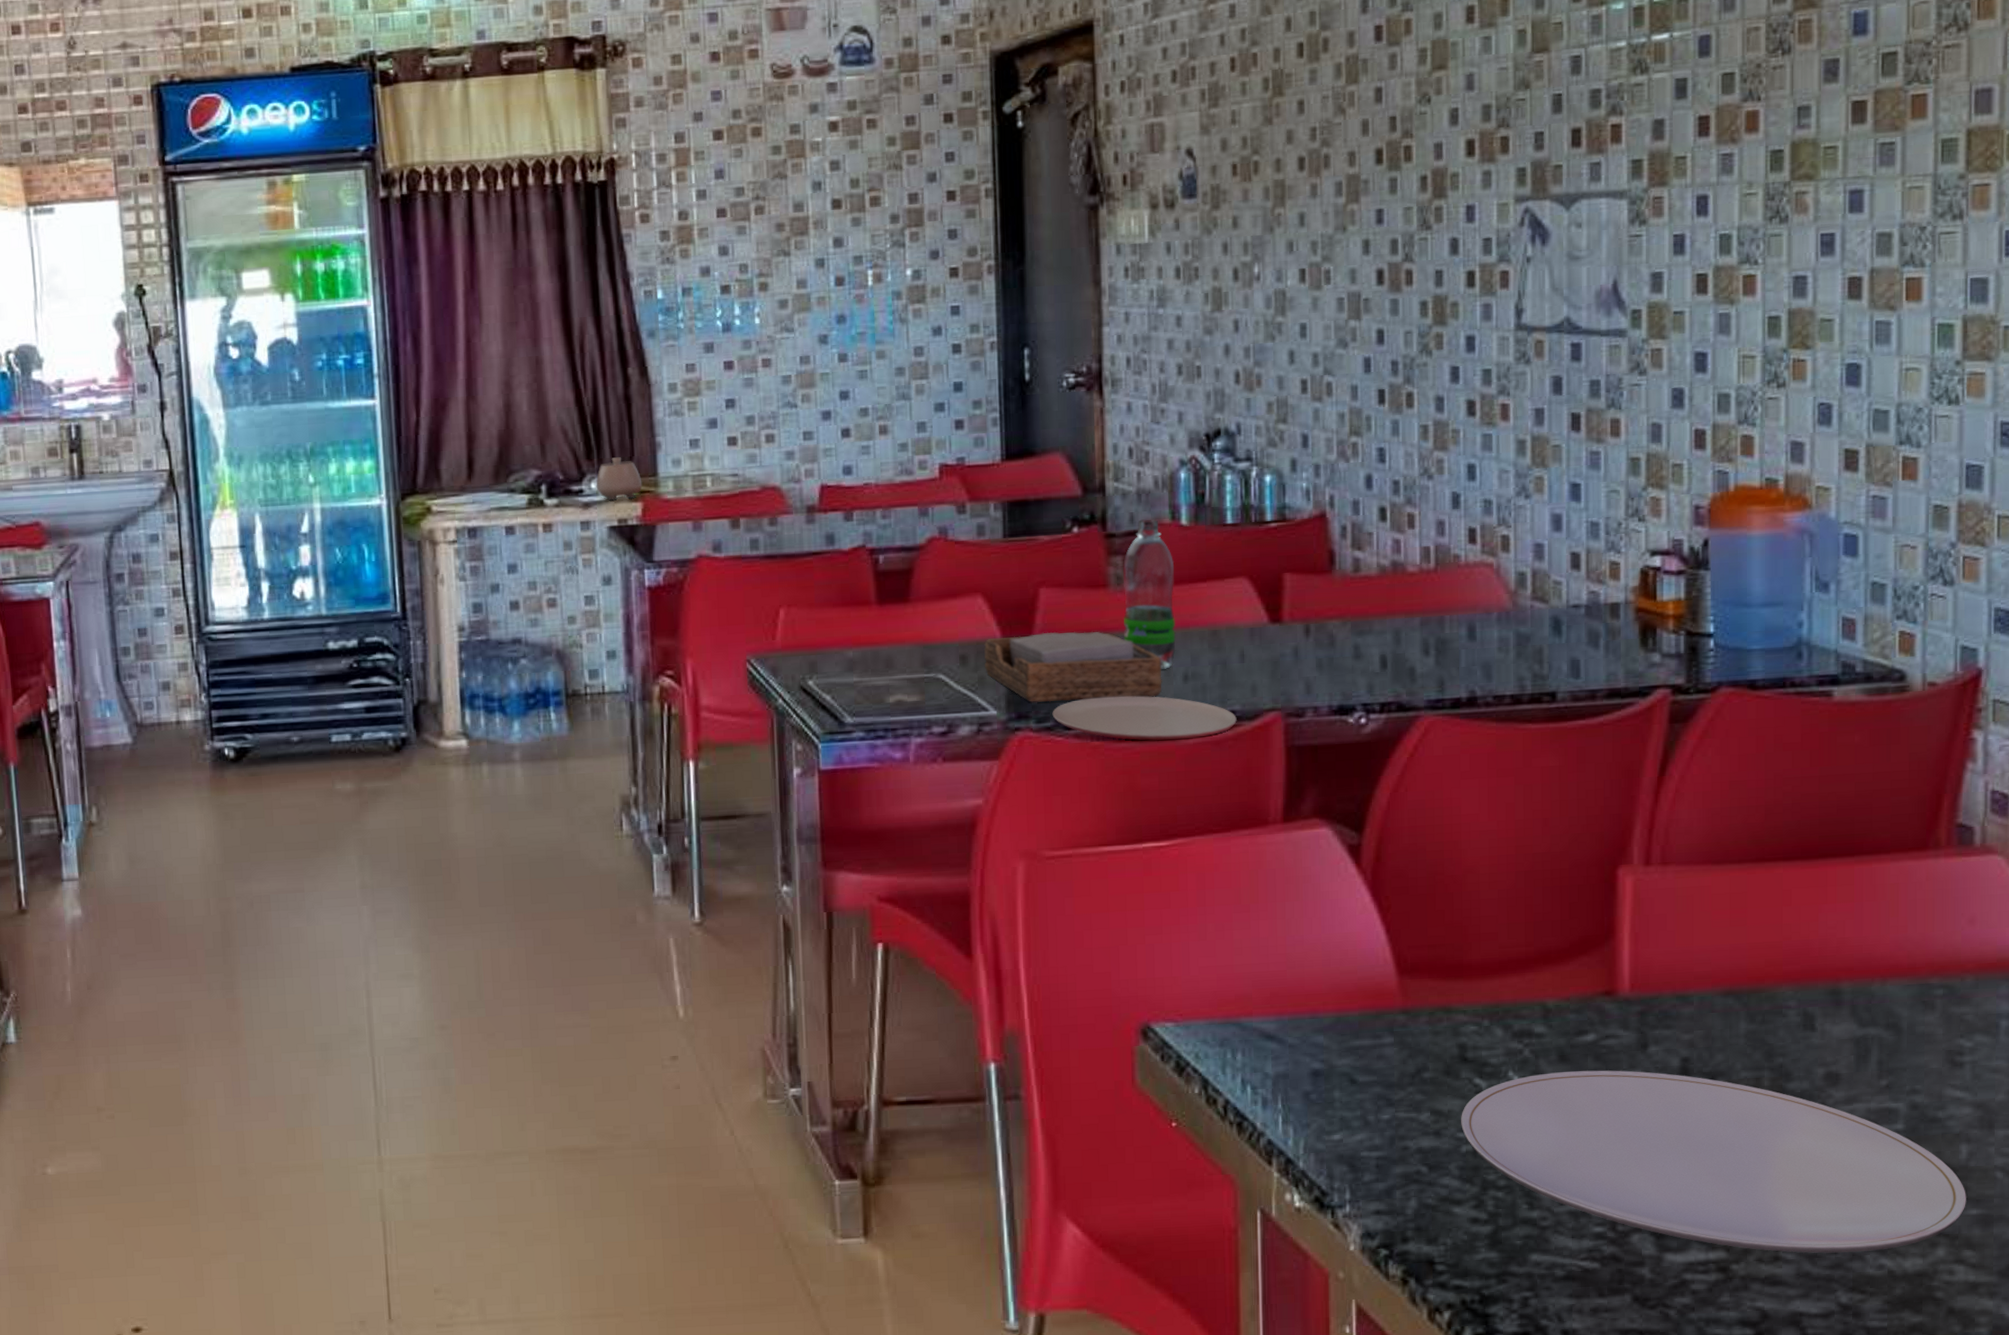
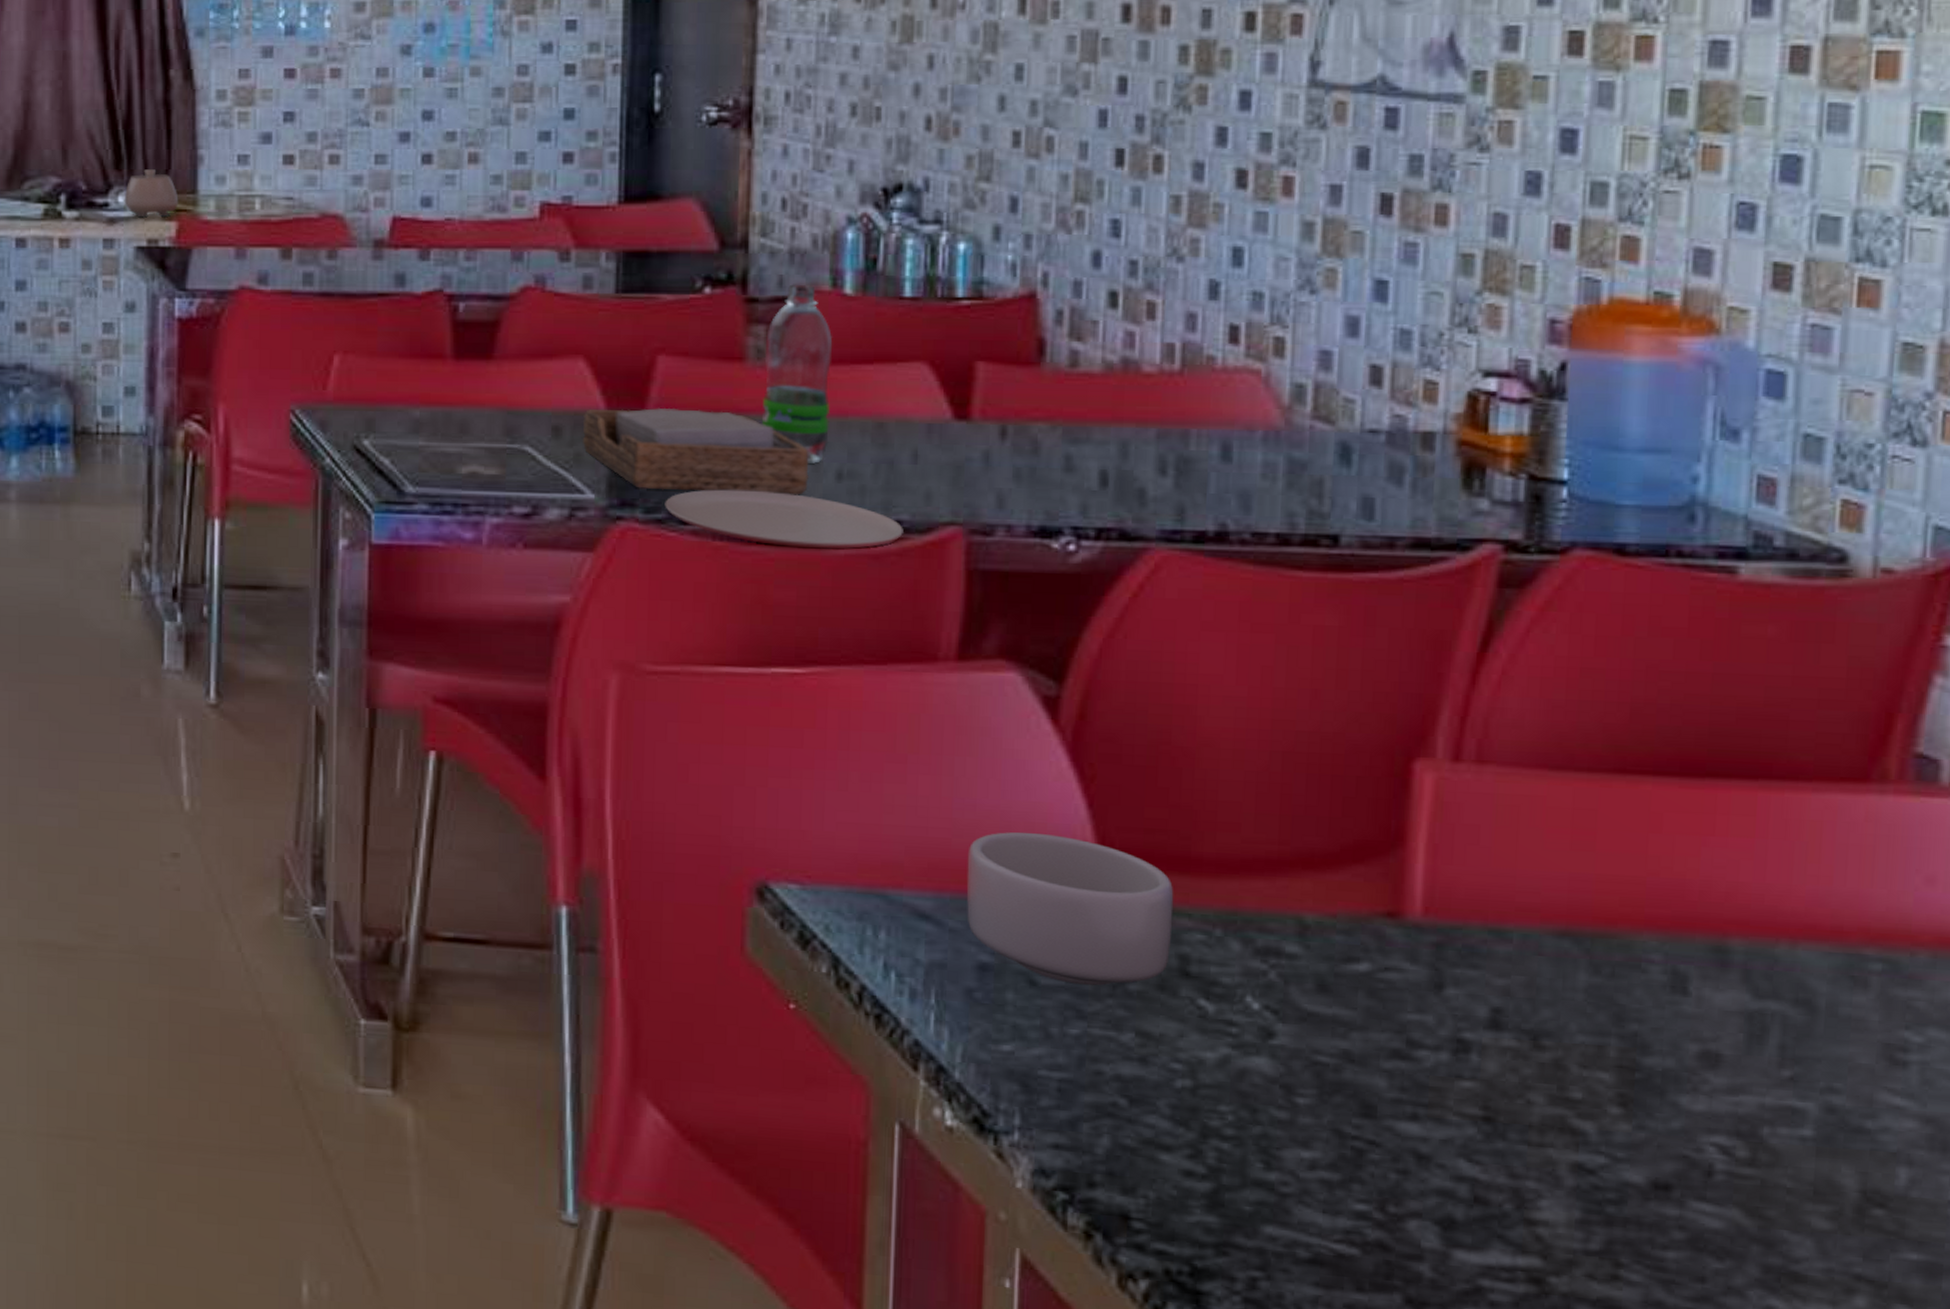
mug: none [1299,958,1453,1079] -> present [966,831,1174,986]
plate: present [1461,1070,1966,1253] -> none [1176,1004,1903,1287]

